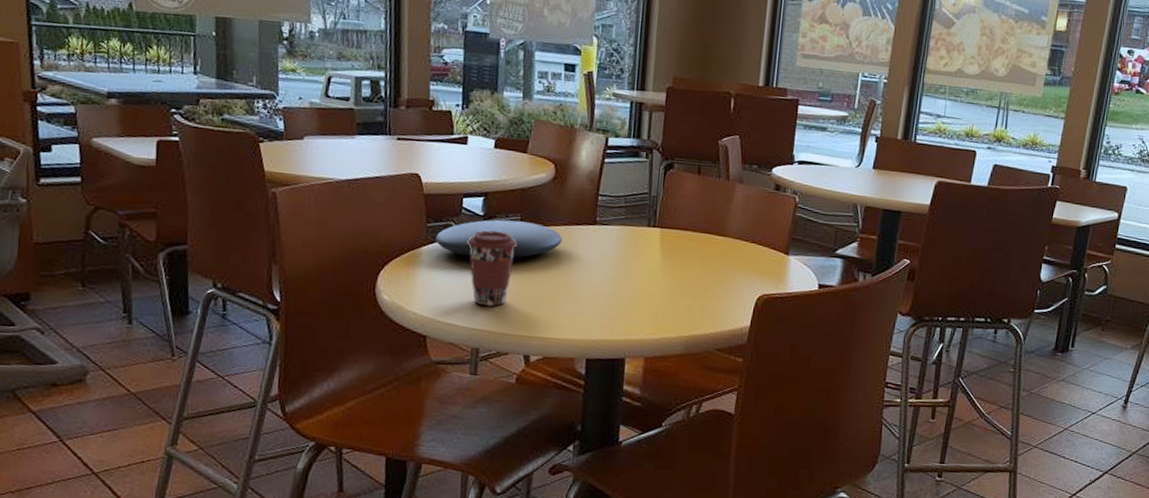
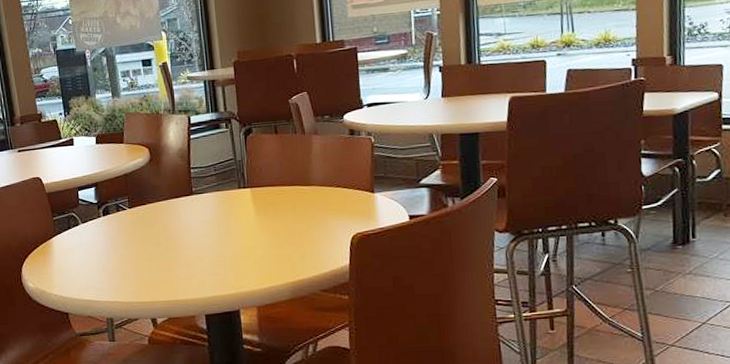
plate: present [435,219,562,259] -> none [62,202,166,240]
coffee cup: present [467,230,518,306] -> none [88,214,130,280]

